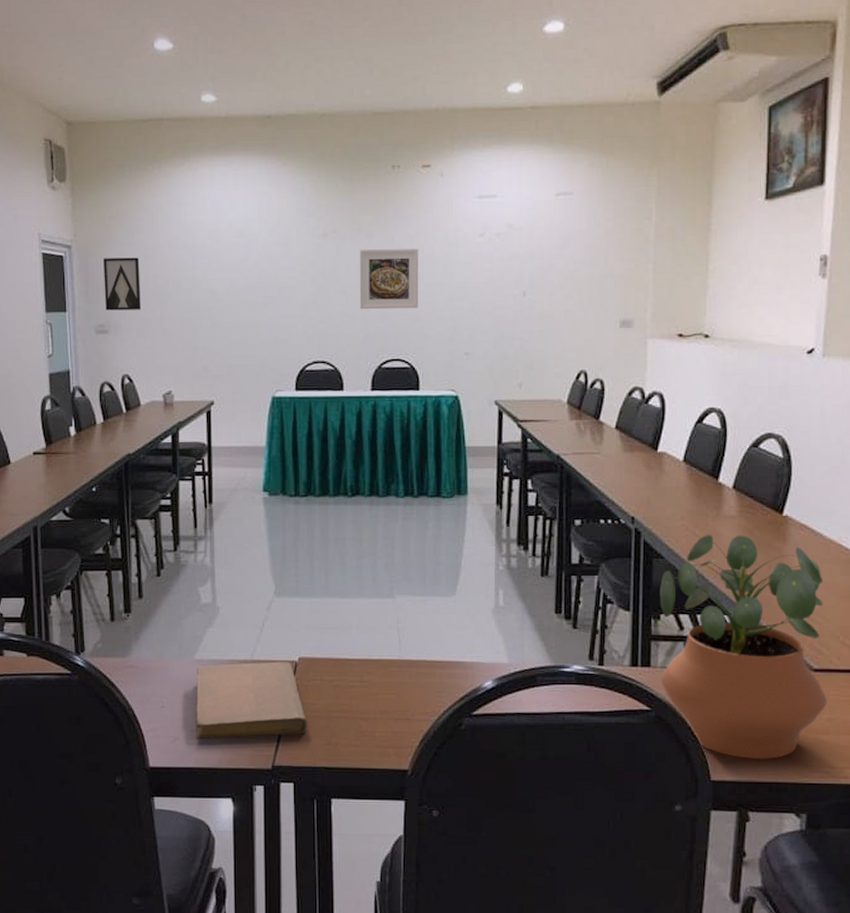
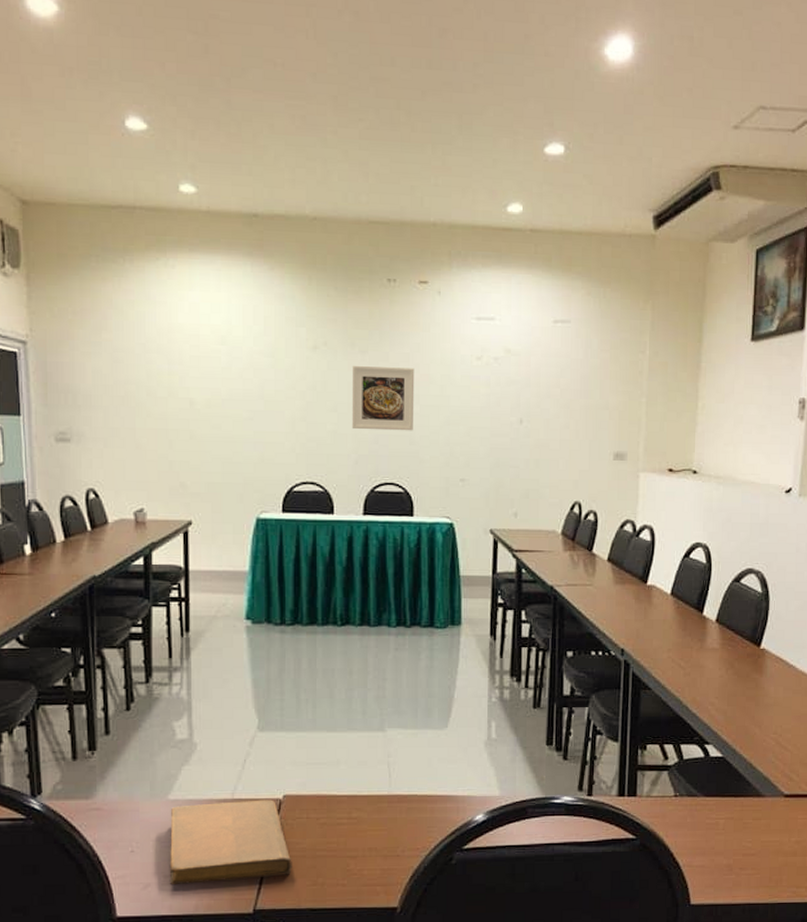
wall art: present [104,257,142,311] -> none [65,357,110,418]
potted plant: present [660,535,827,759] -> none [645,667,796,882]

